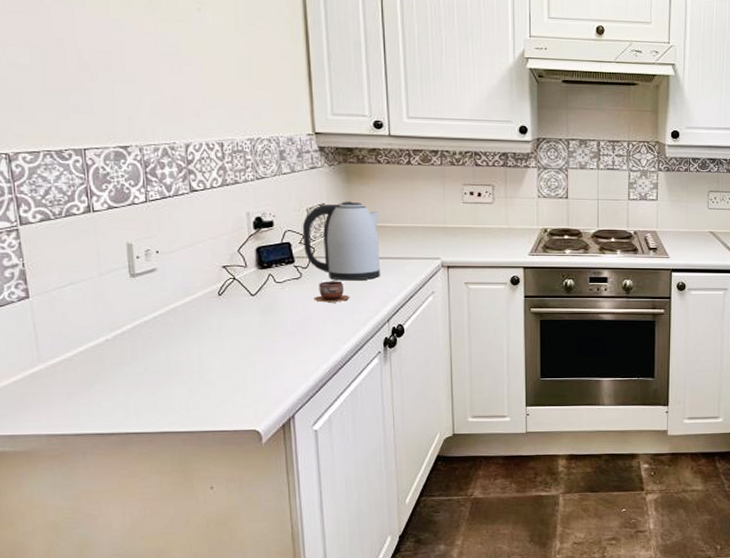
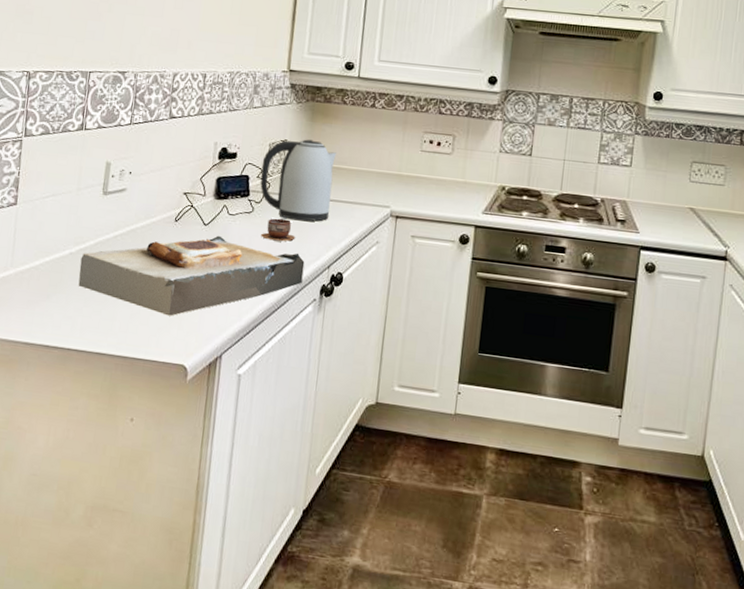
toast: none [119,304,364,387] -> present [78,235,305,316]

